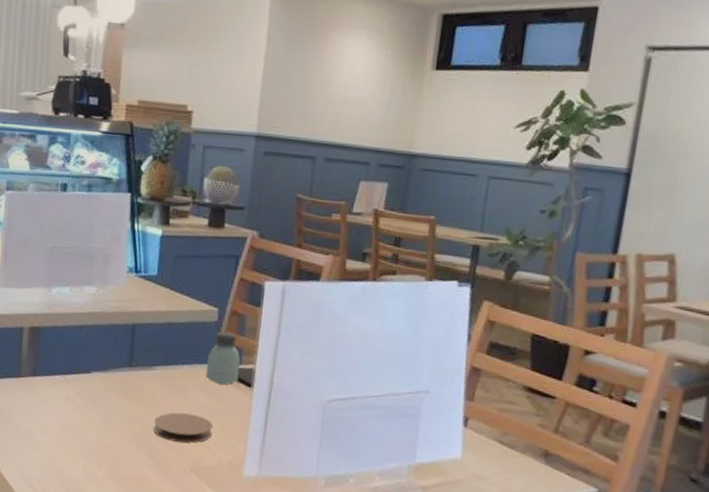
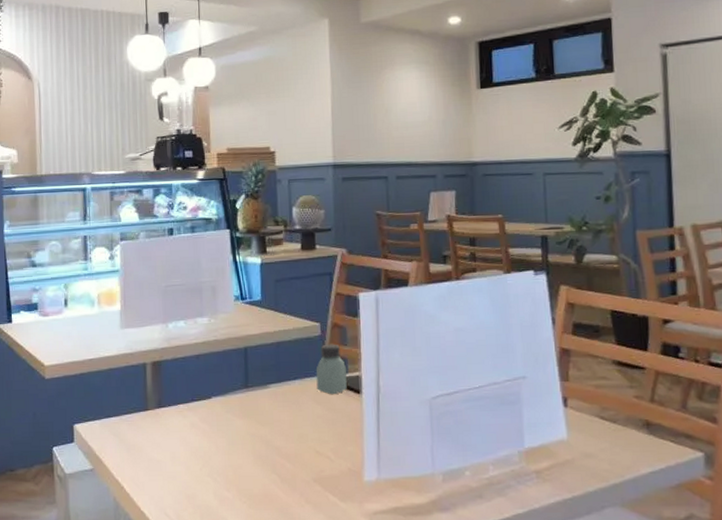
coaster: present [153,412,214,443] -> none [274,426,330,455]

